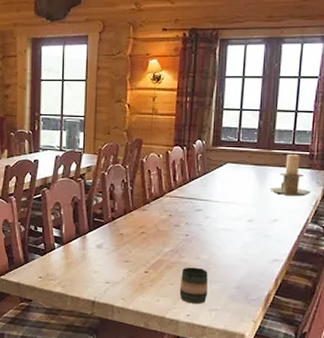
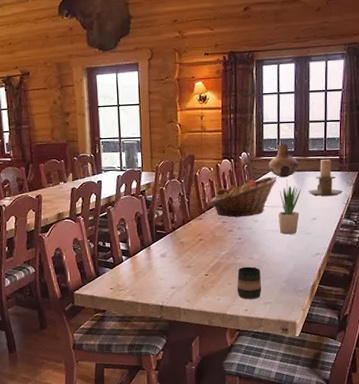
fruit basket: none [156,169,234,212] -> present [210,176,276,218]
vase: none [225,134,262,172] -> present [268,144,299,178]
potted plant: none [233,175,262,235] -> present [278,181,301,235]

